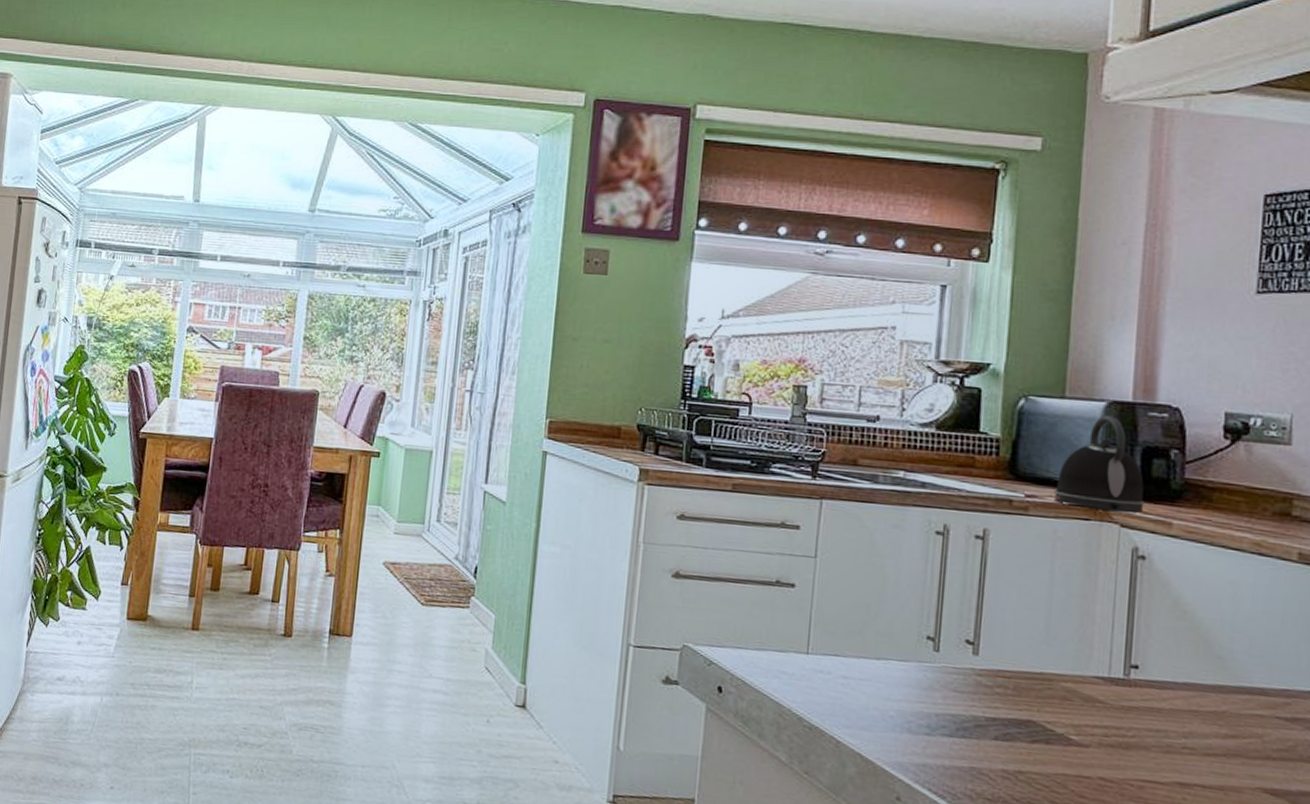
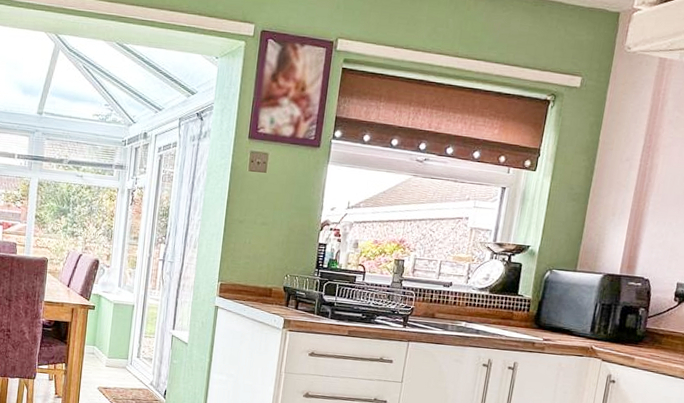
kettle: present [1053,415,1145,513] -> none [561,284,620,351]

